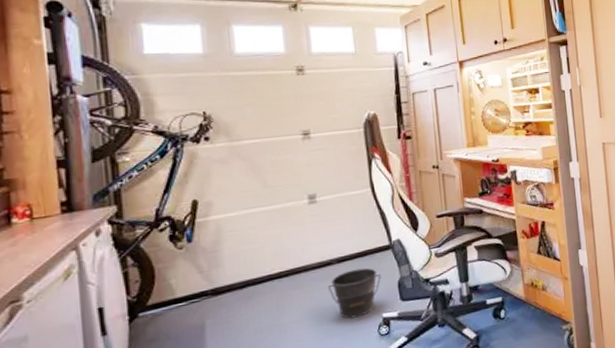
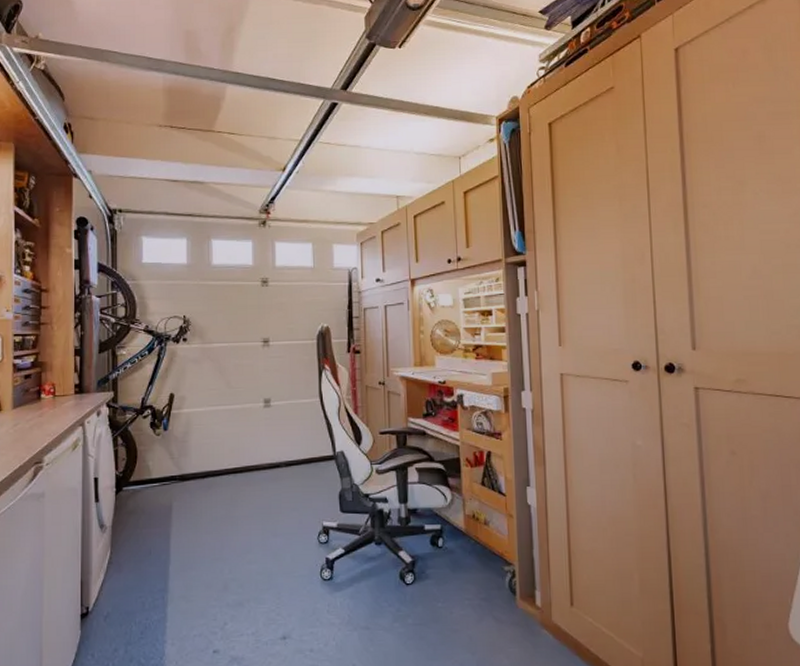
bucket: present [327,268,381,319] -> none [275,474,324,522]

